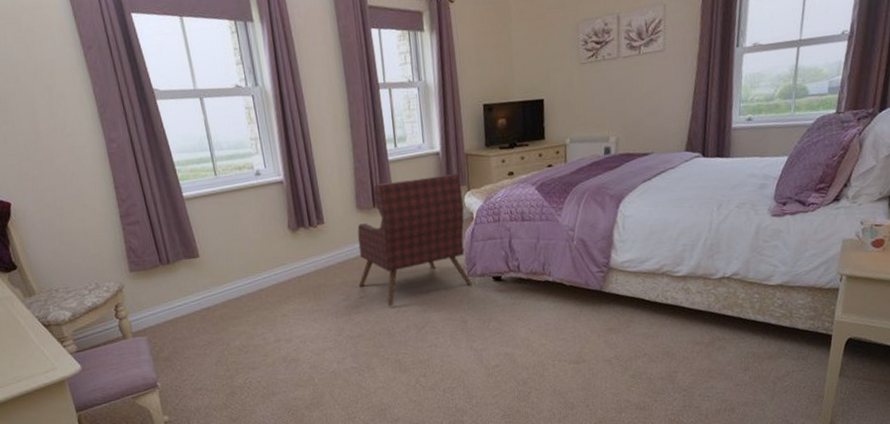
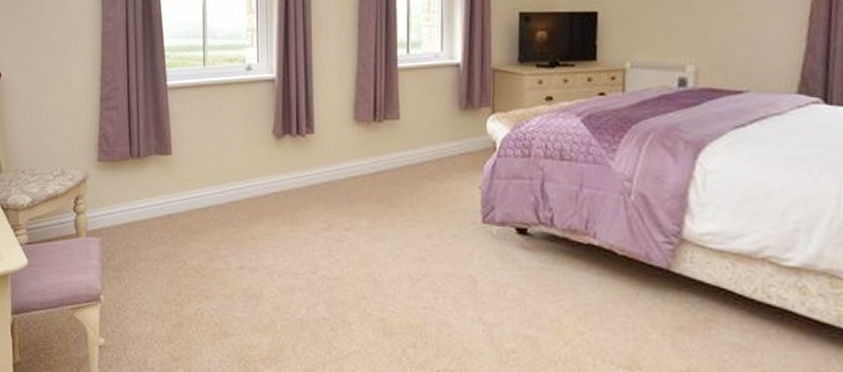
armchair: present [357,173,472,306] -> none [345,91,488,246]

